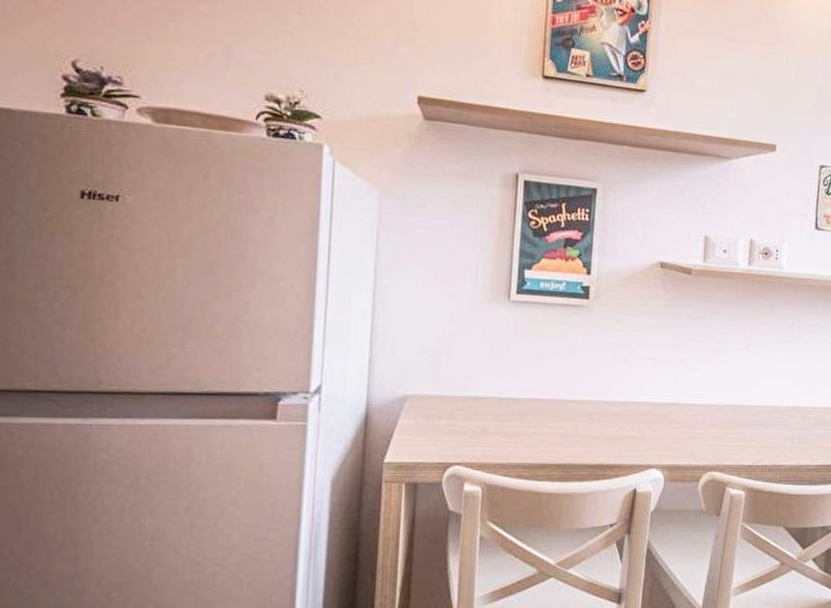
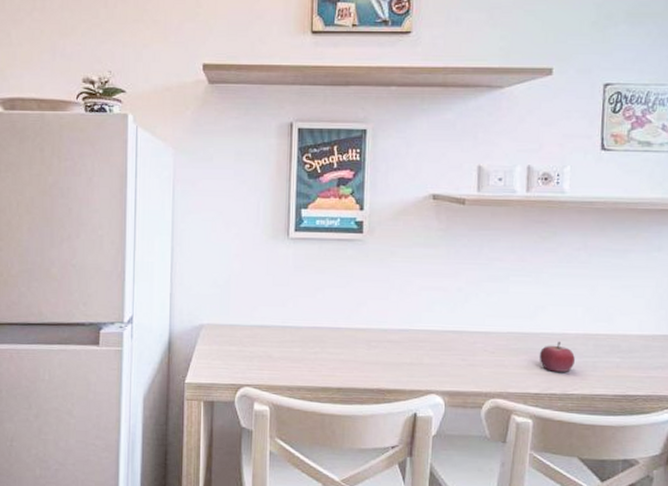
fruit: none [753,414,785,444] -> present [539,341,575,372]

